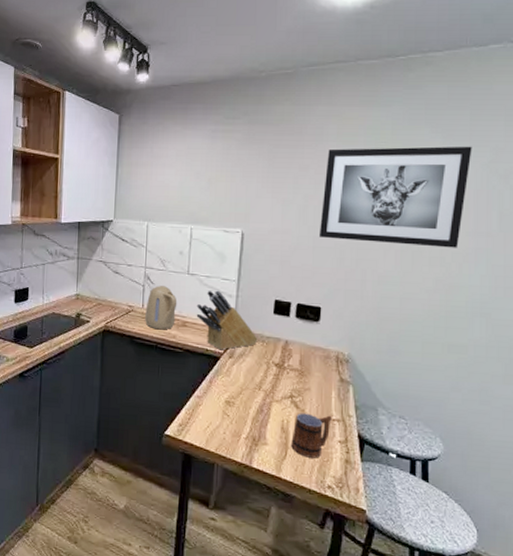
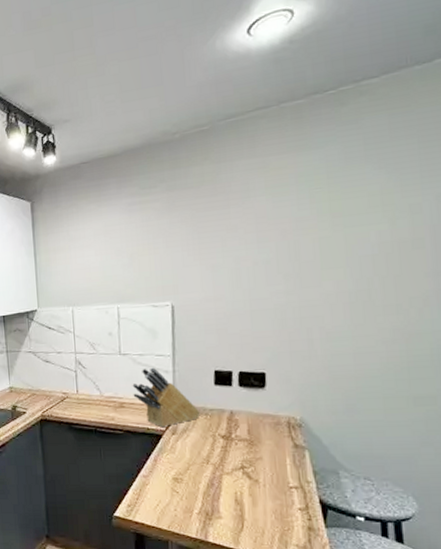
kettle: present [145,286,177,330] -> none [80,369,112,414]
mug: present [291,413,332,458] -> none [247,483,289,528]
wall art: present [320,146,472,248] -> none [255,177,424,300]

